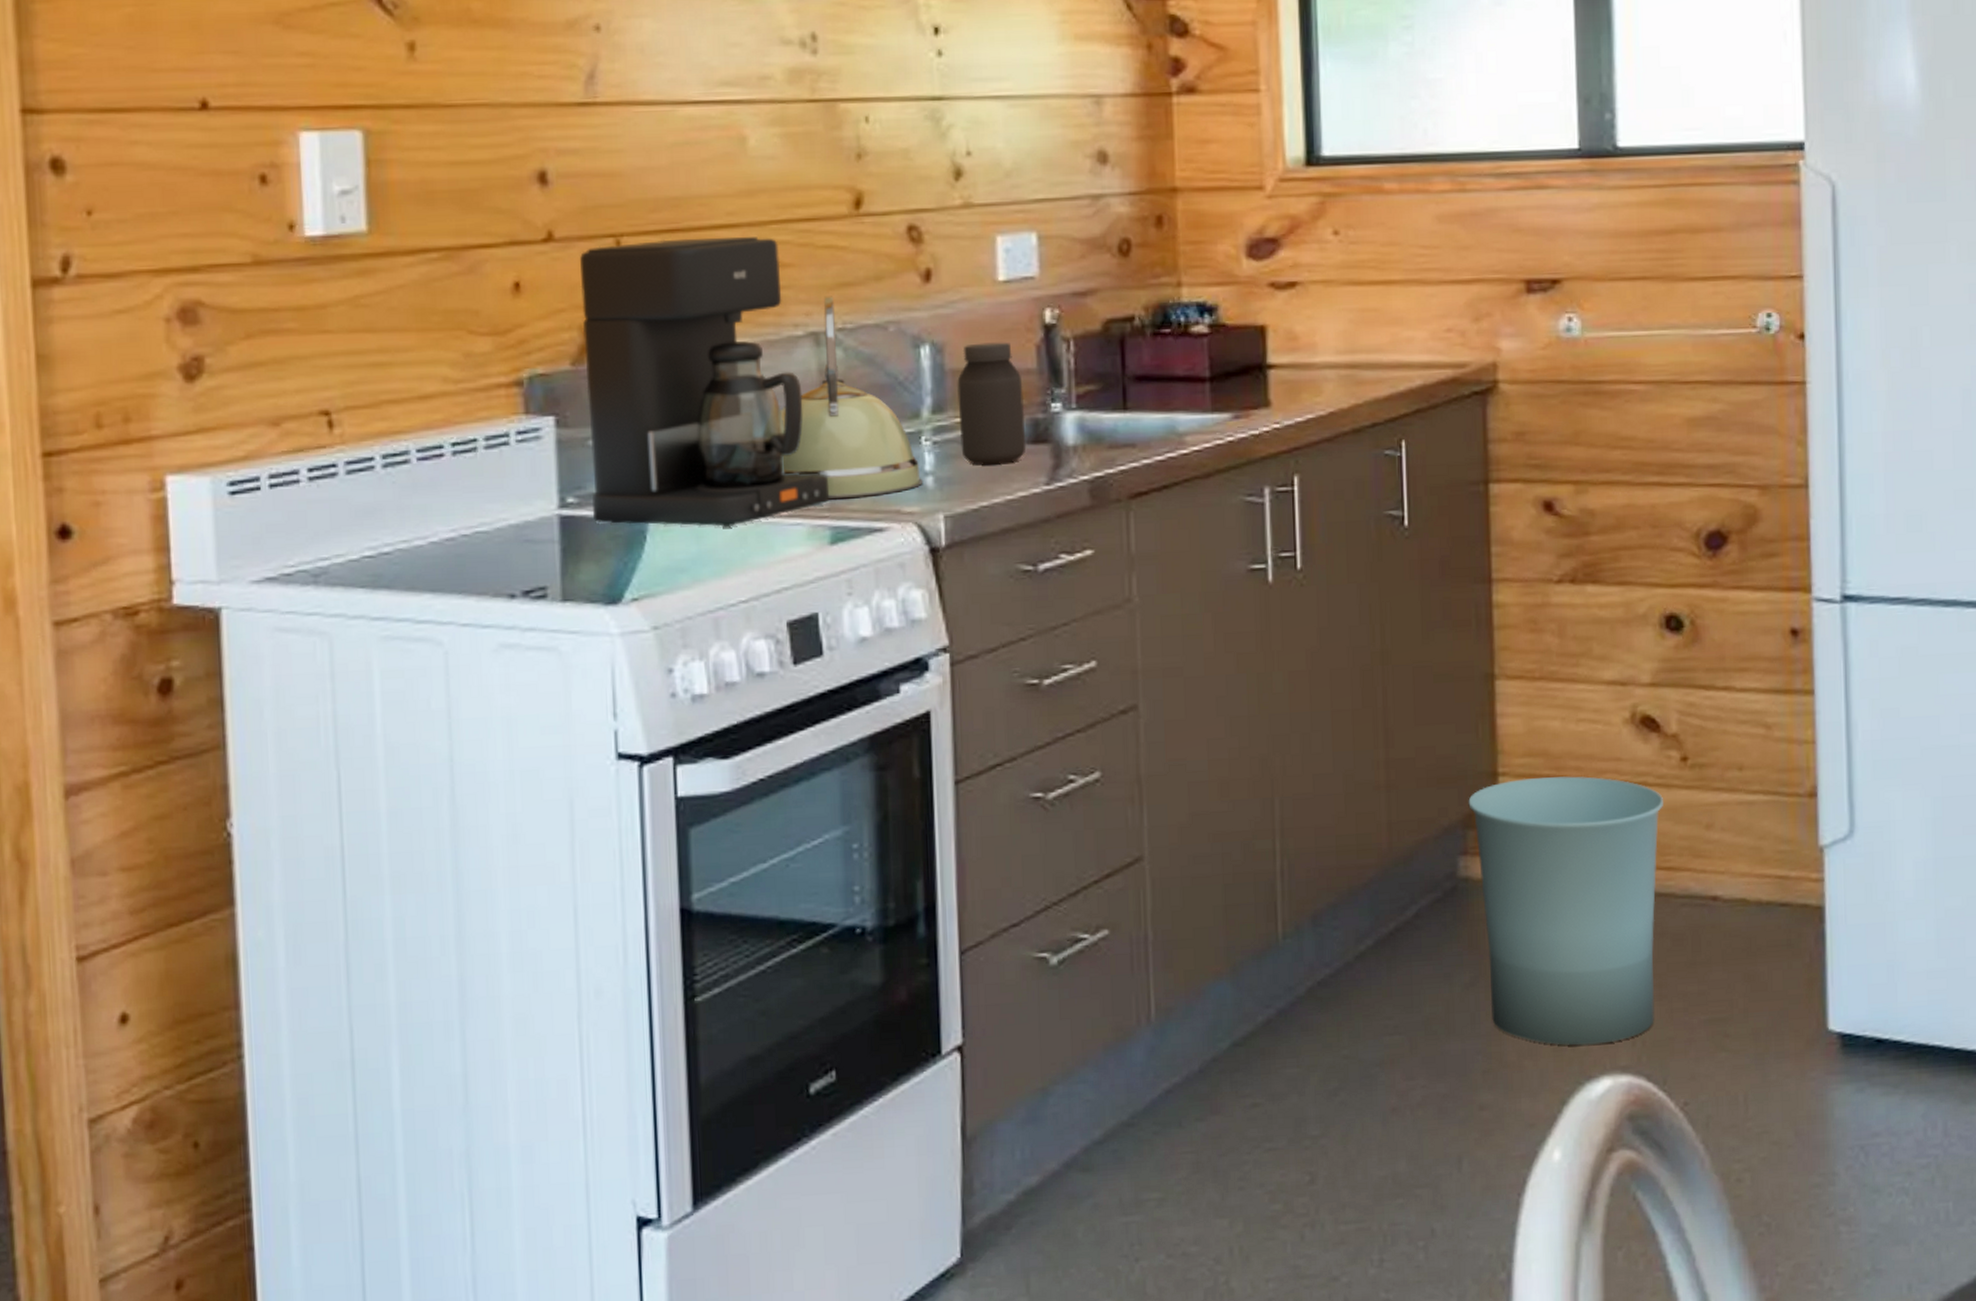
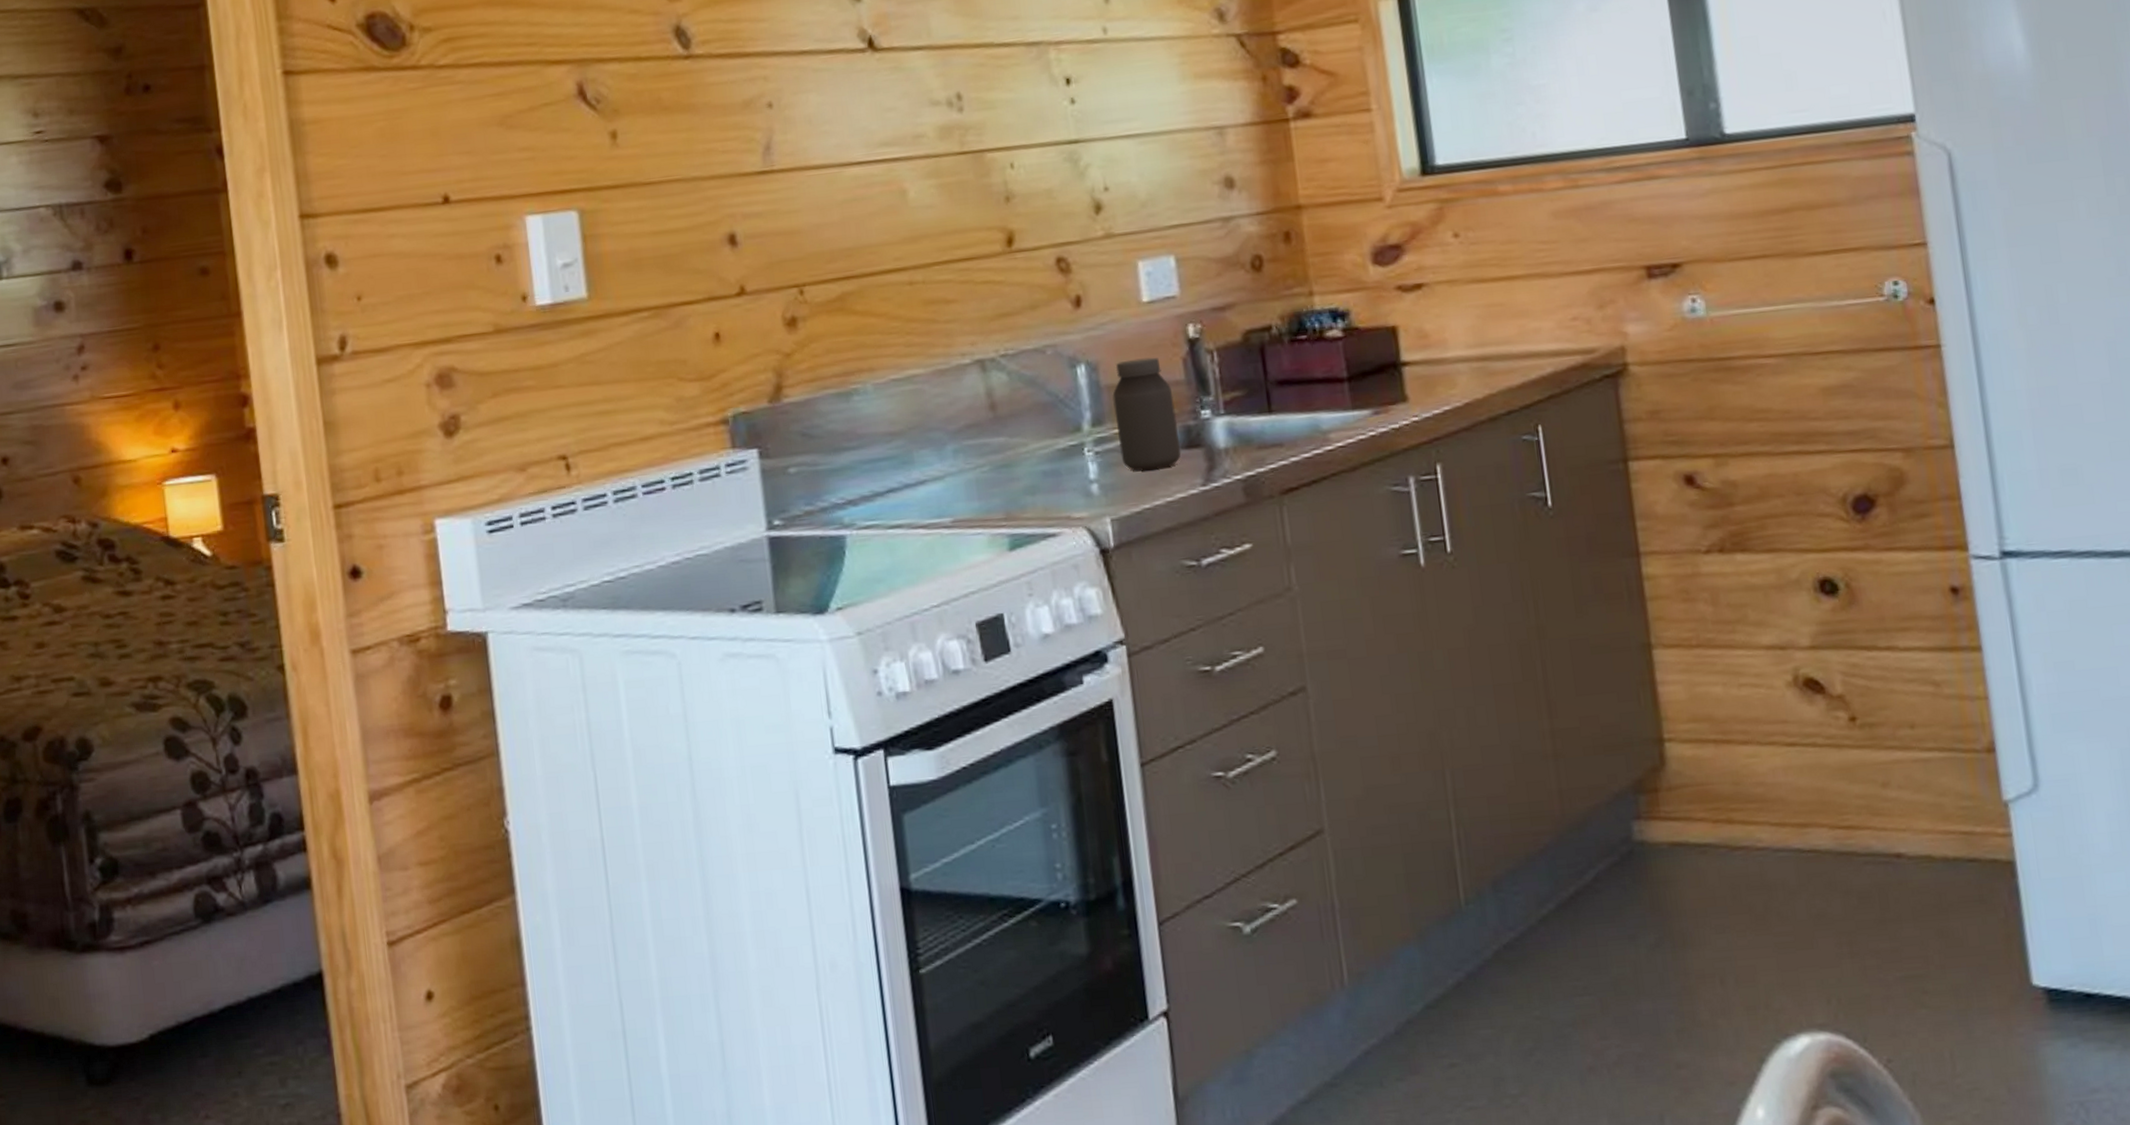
coffee maker: present [579,237,830,528] -> none [769,278,1006,542]
kettle: present [780,296,922,498] -> none [955,326,1088,509]
waste bin: present [1468,776,1663,1046] -> none [1636,739,1848,1004]

